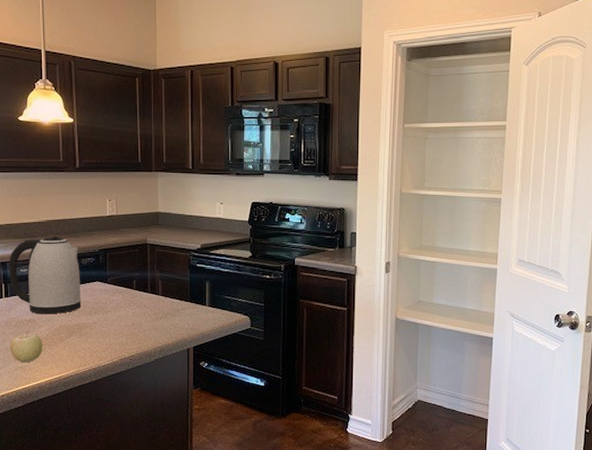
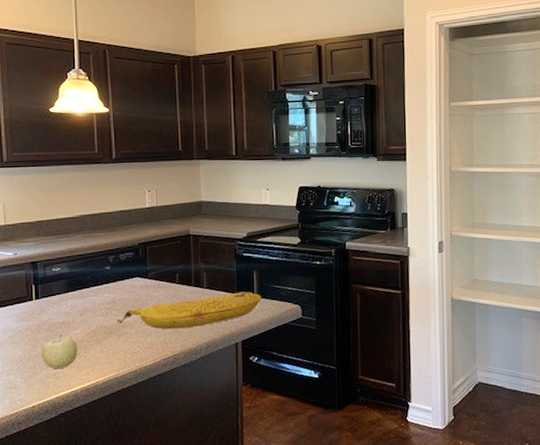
kettle: present [9,236,81,314] -> none [40,231,120,316]
fruit: none [78,301,214,332] -> present [116,291,262,329]

